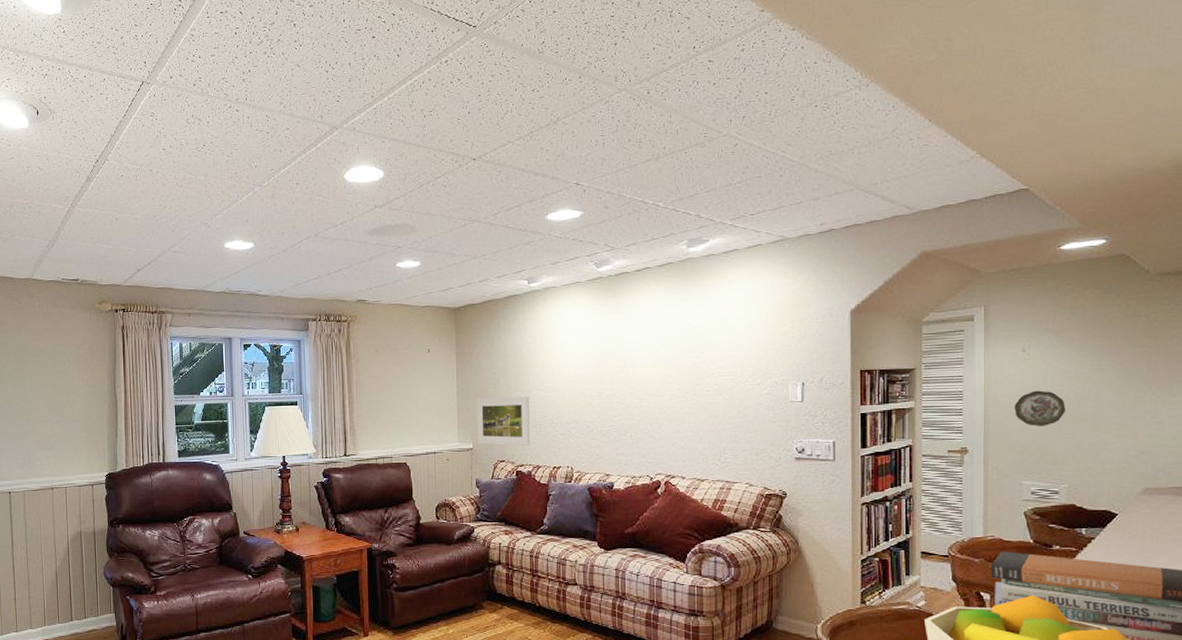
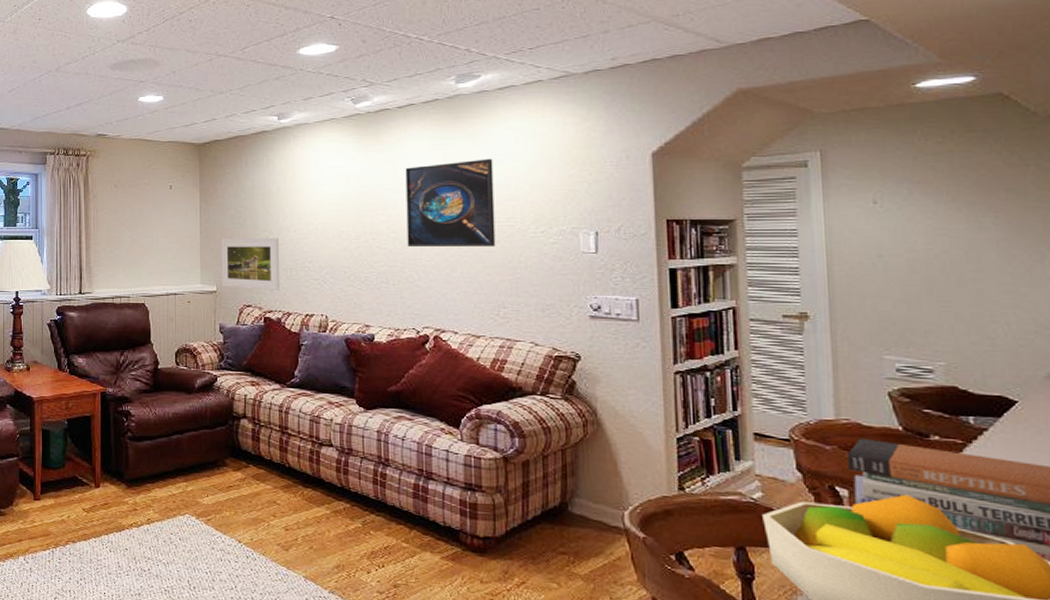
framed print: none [642,318,719,401] -> present [405,158,496,247]
decorative plate: present [1015,390,1065,426] -> none [867,249,936,291]

